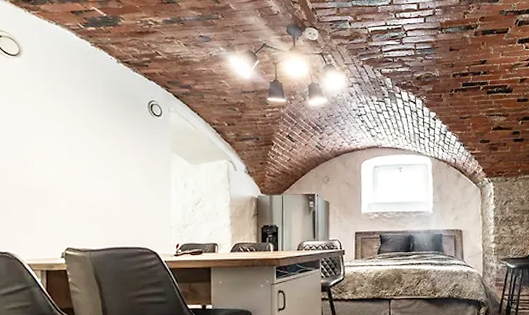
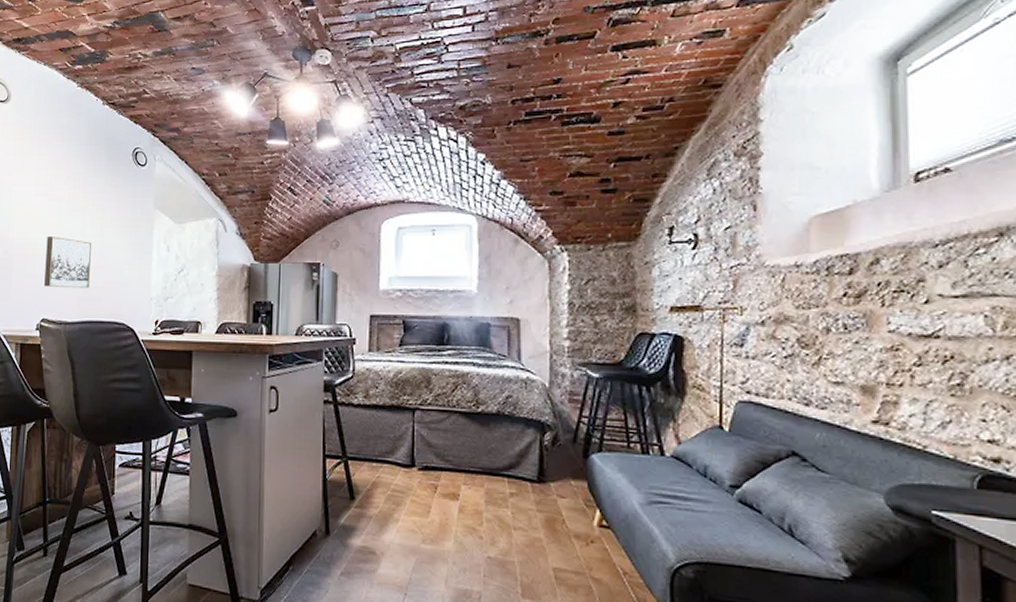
wall art: none [68,176,113,221] -> present [44,237,92,289]

